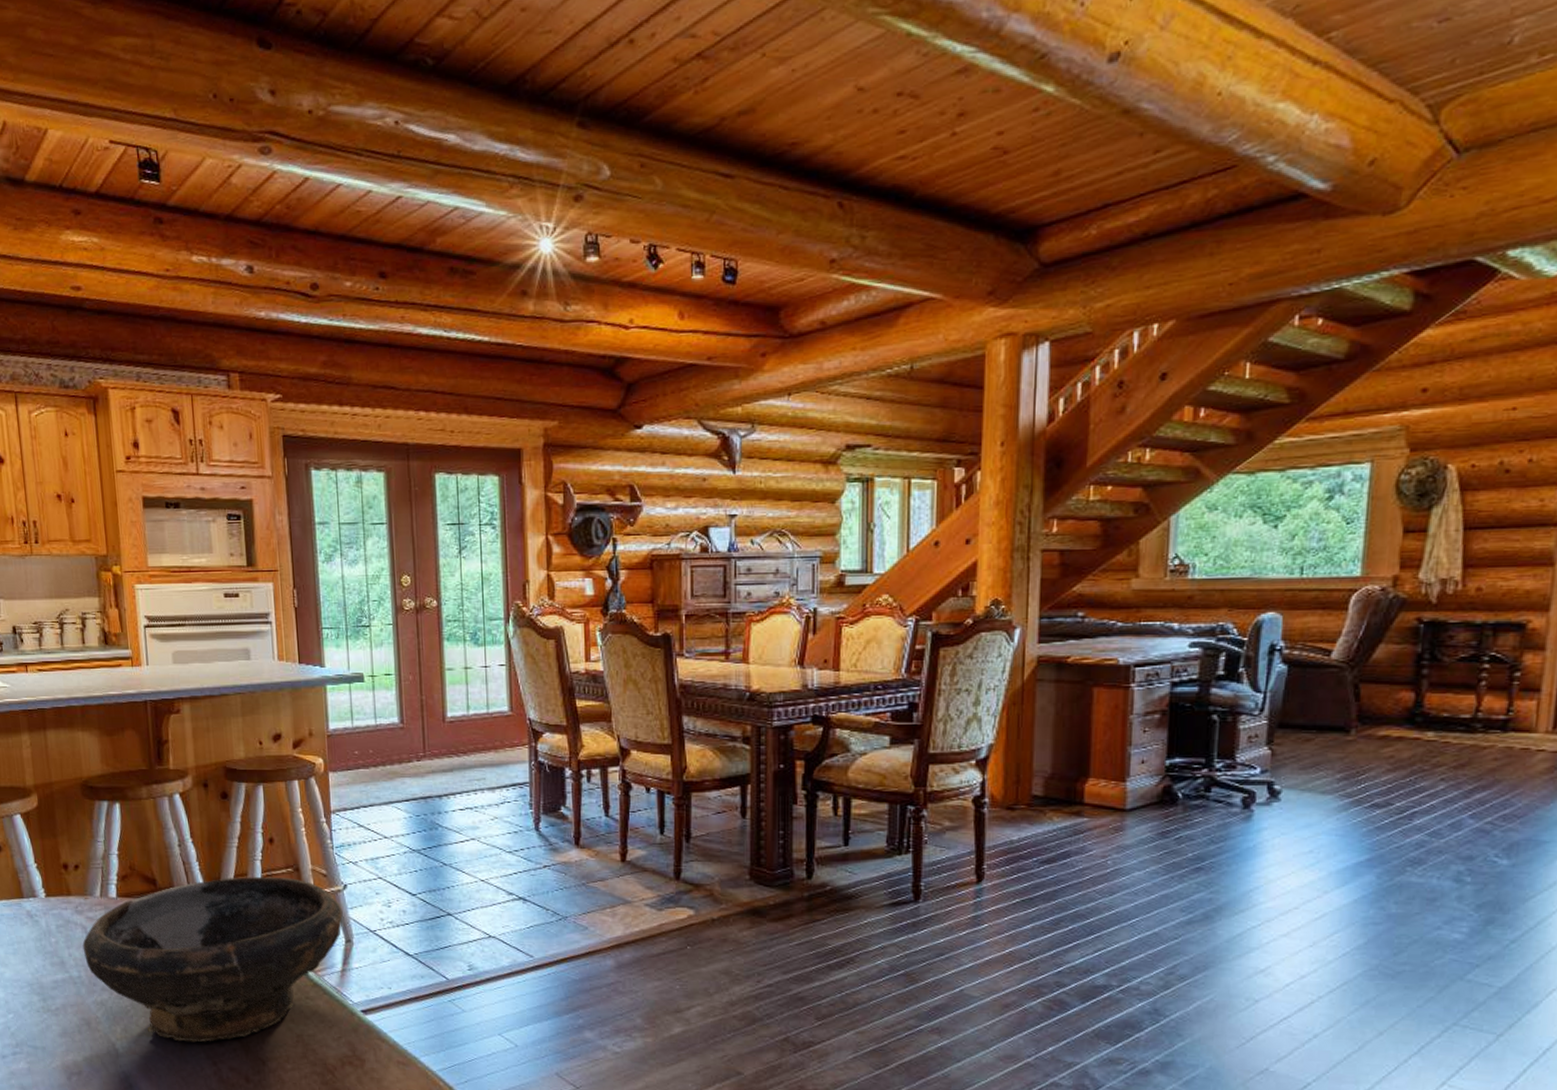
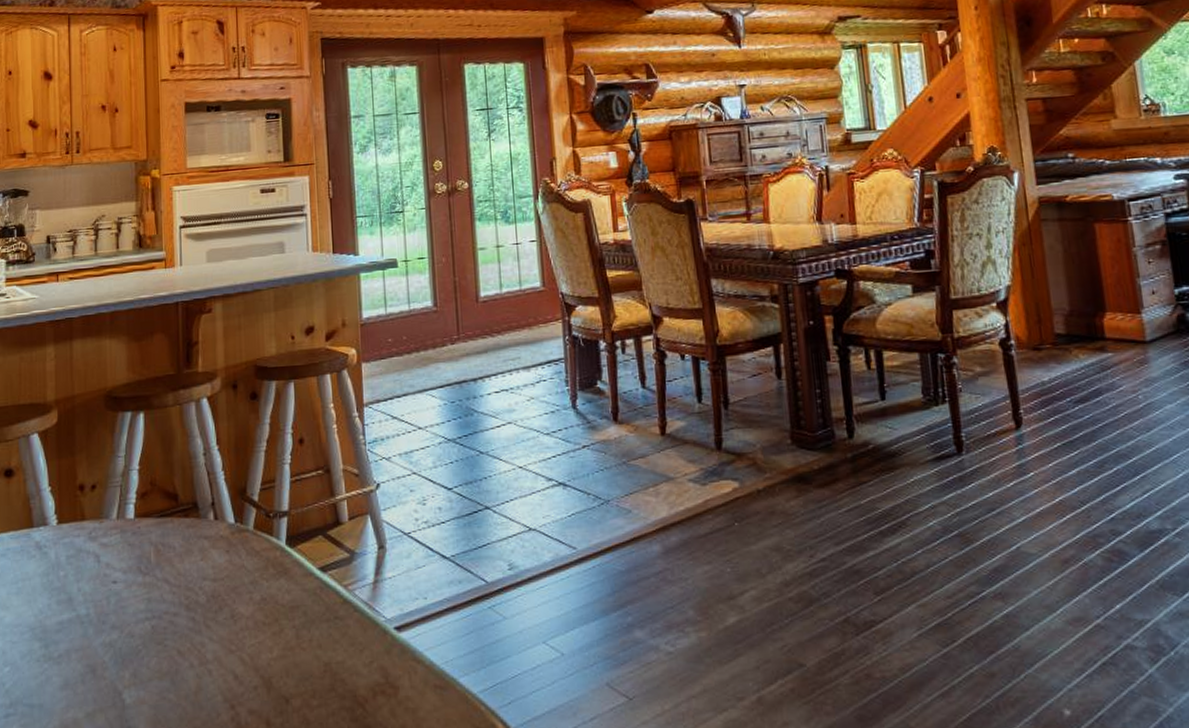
bowl: present [82,876,343,1043] -> none [93,481,376,684]

